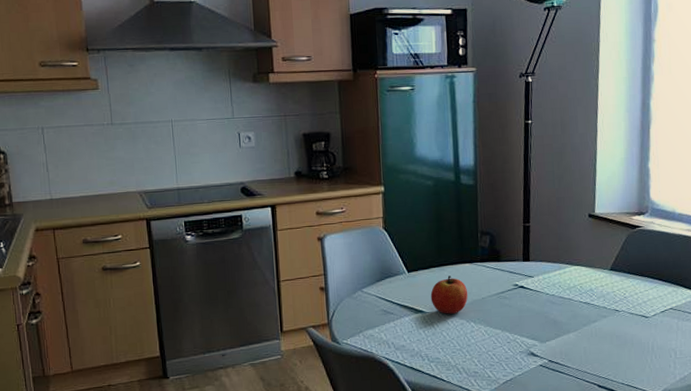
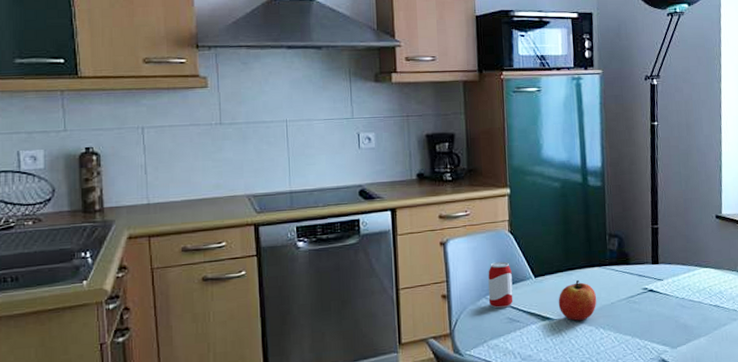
beverage can: none [363,257,388,301] -> present [488,261,513,309]

